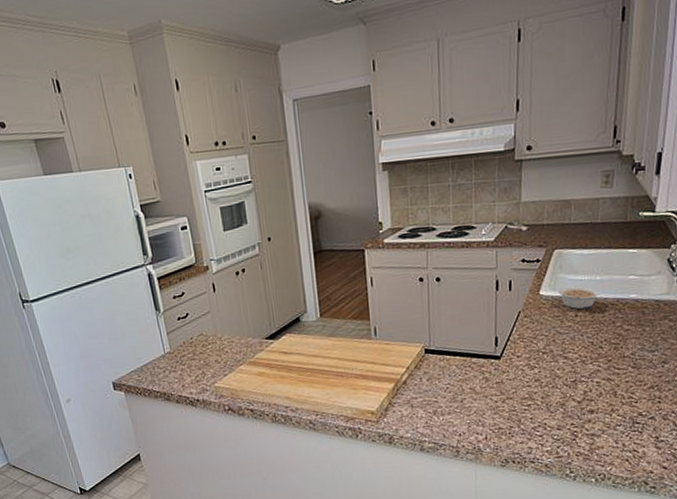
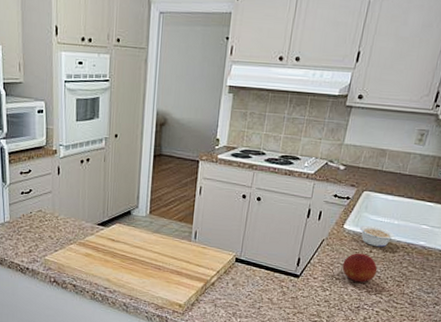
fruit: none [547,319,588,355] -> present [342,253,378,283]

